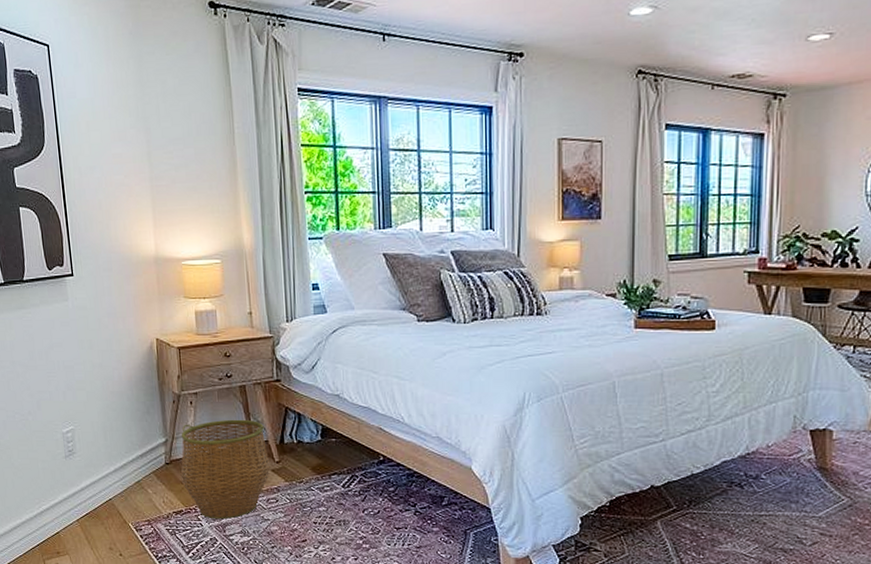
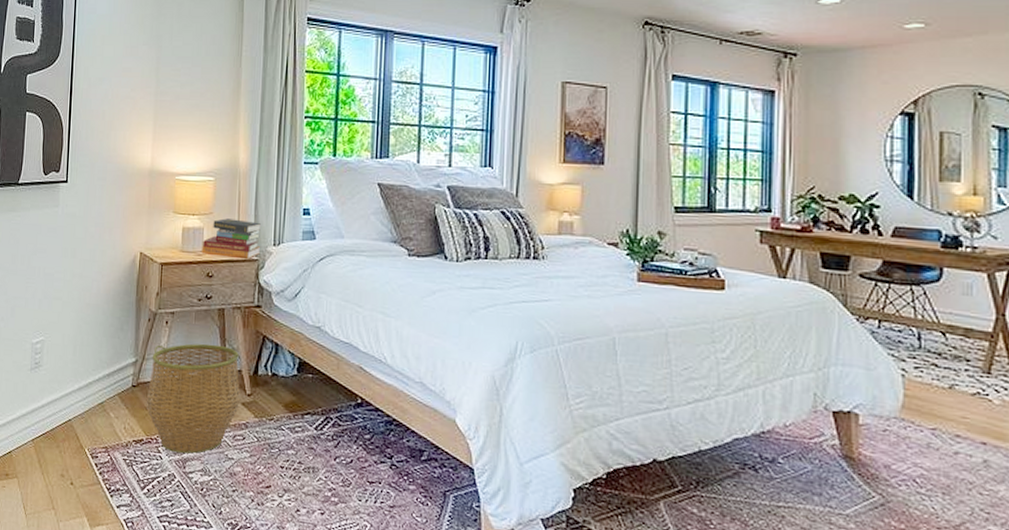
books: none [216,299,274,338] -> present [201,218,261,260]

